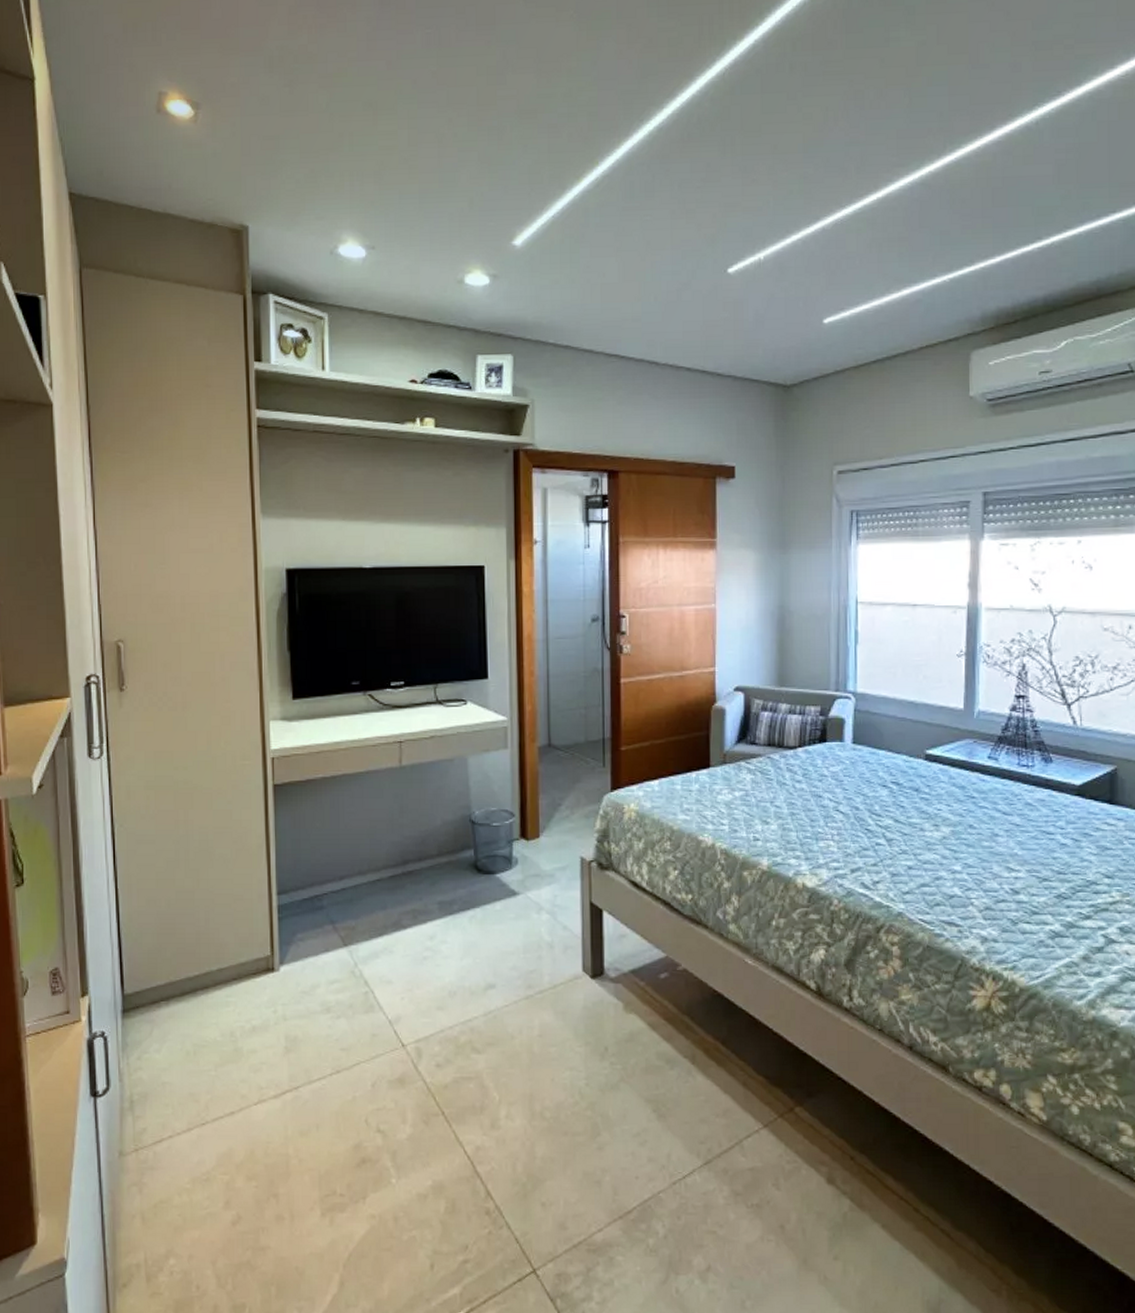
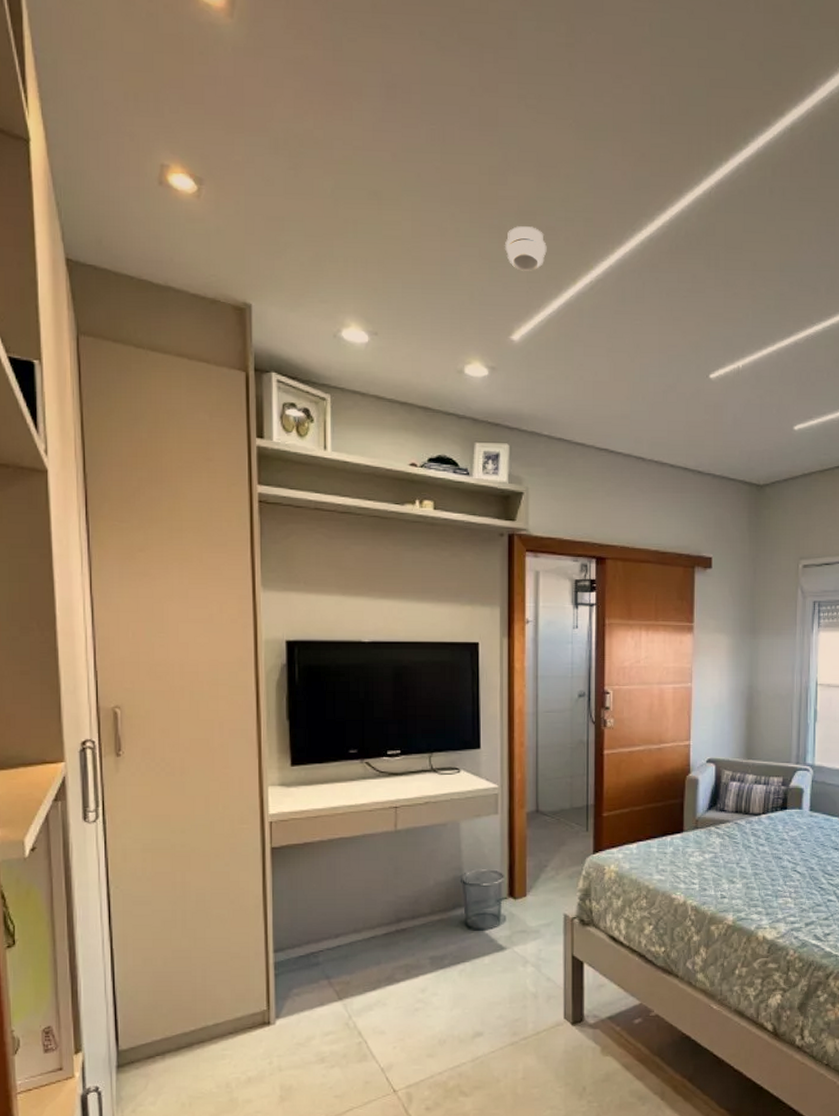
smoke detector: none [504,125,549,174] -> present [504,226,547,272]

